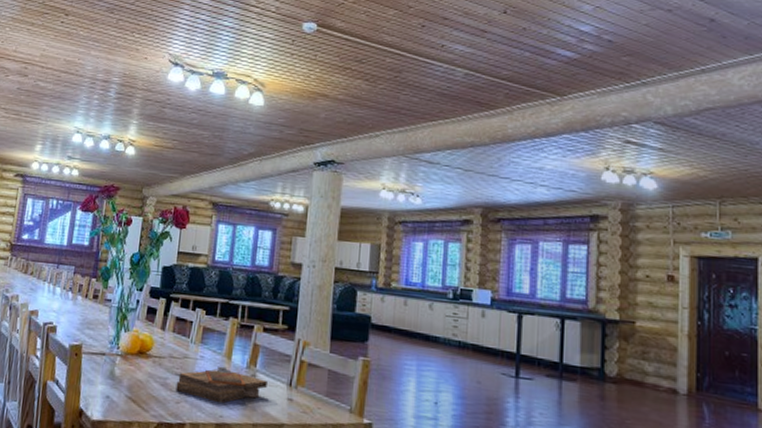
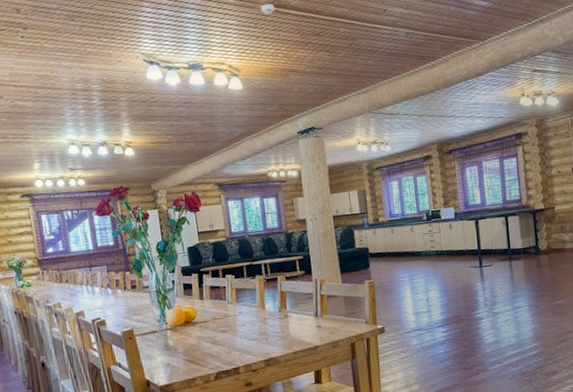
clipboard: present [176,366,267,404] -> none [224,315,299,345]

